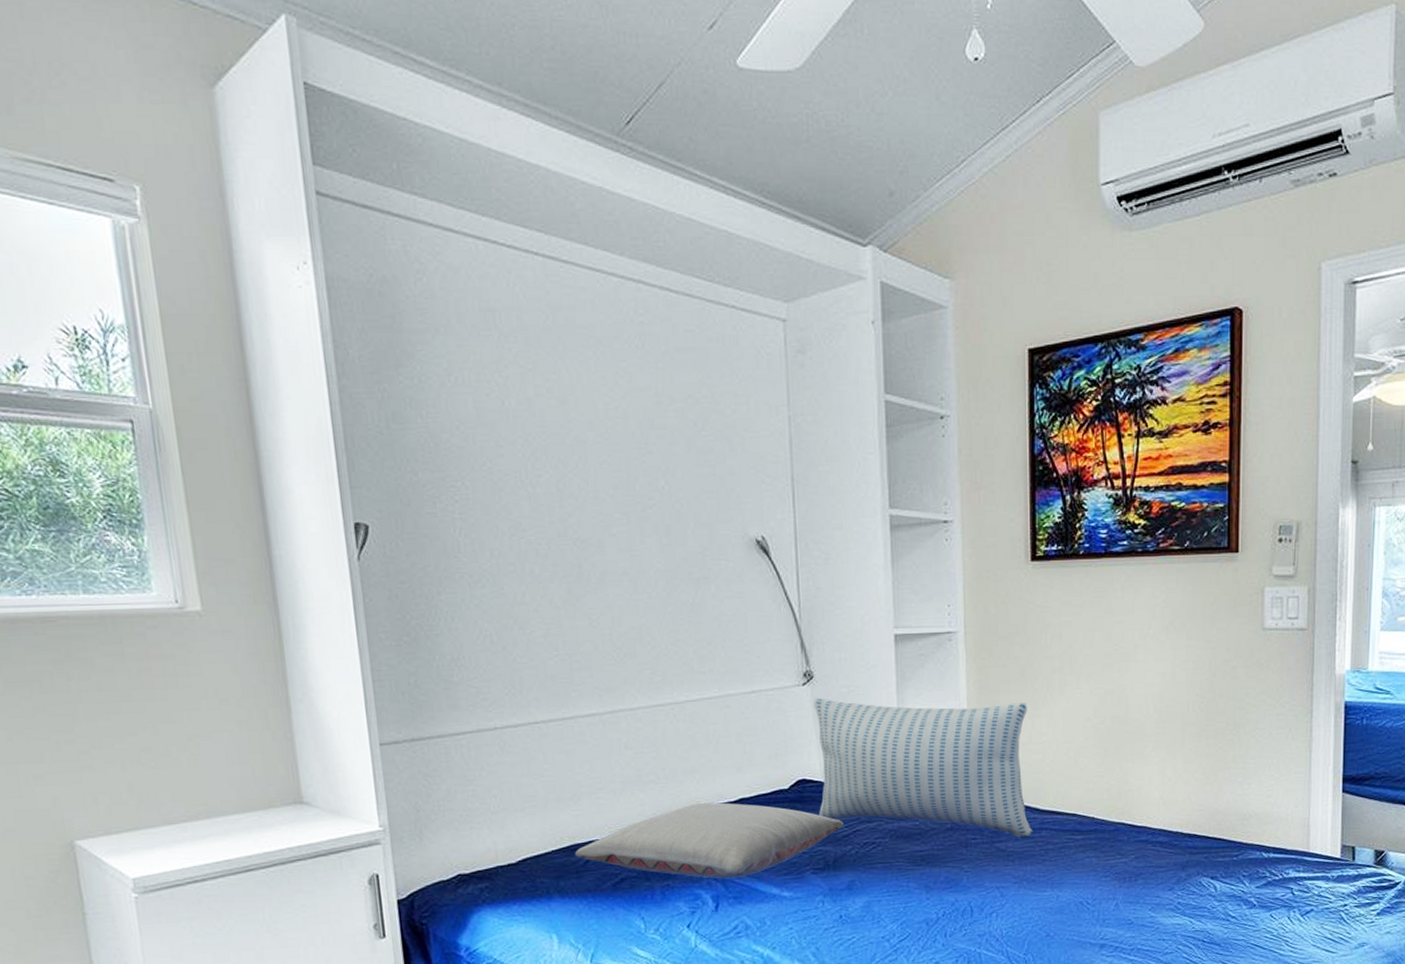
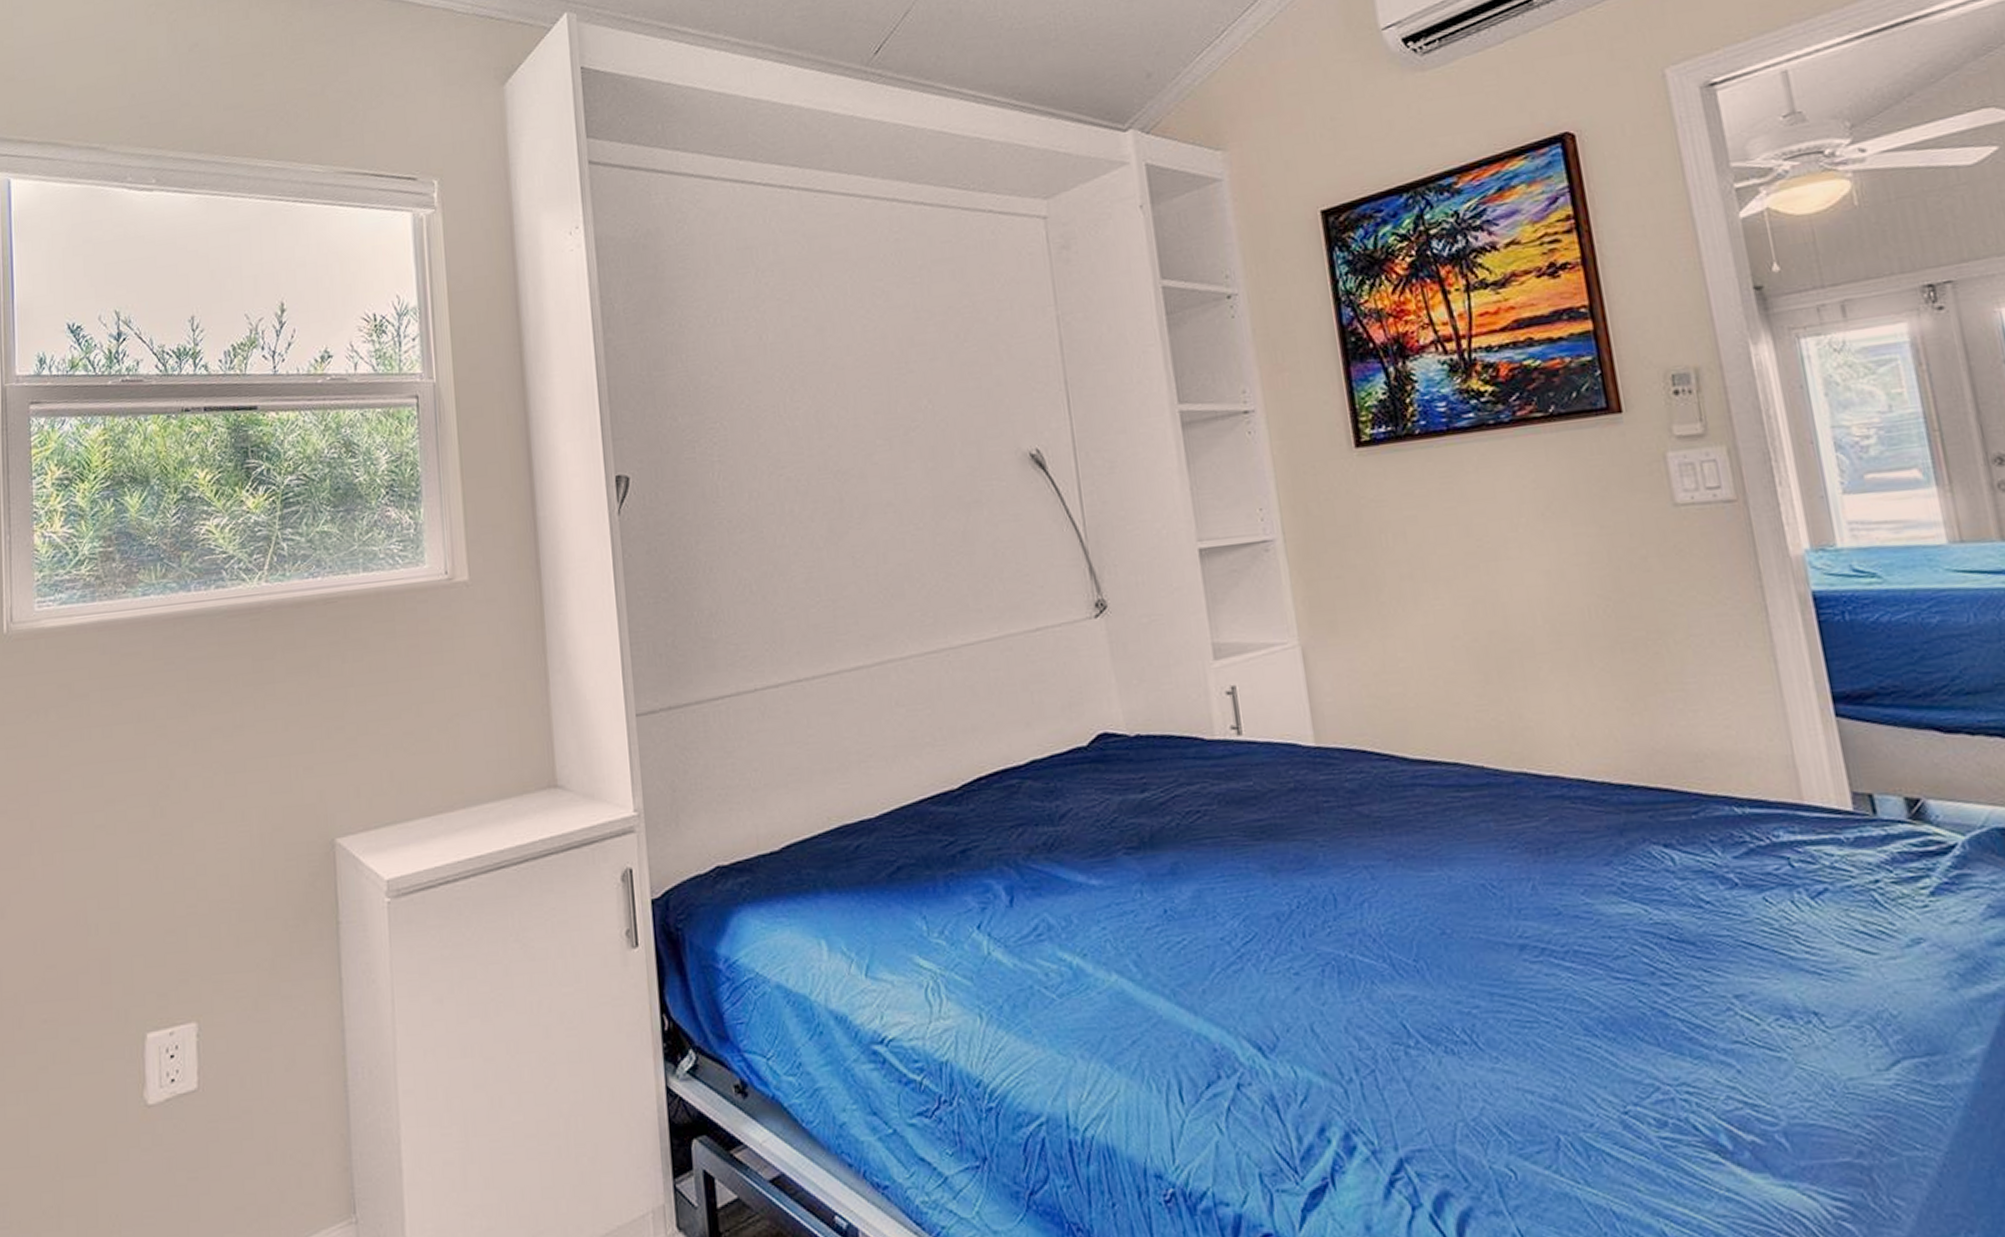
pillow: present [574,802,844,879] -> none [843,766,1159,864]
pillow: present [814,698,1033,838] -> none [1109,621,1404,798]

